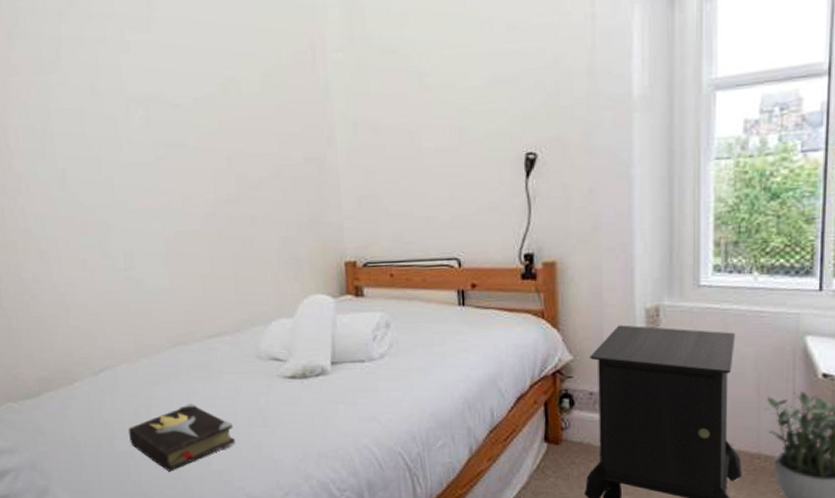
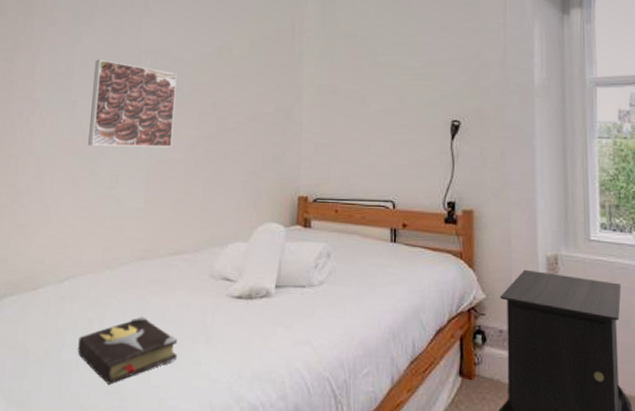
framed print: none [75,114,189,223] -> present [88,59,177,148]

